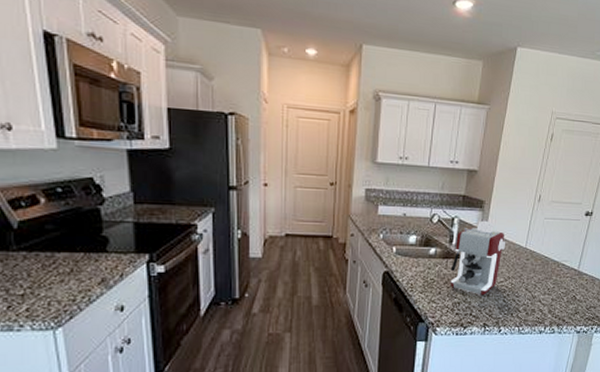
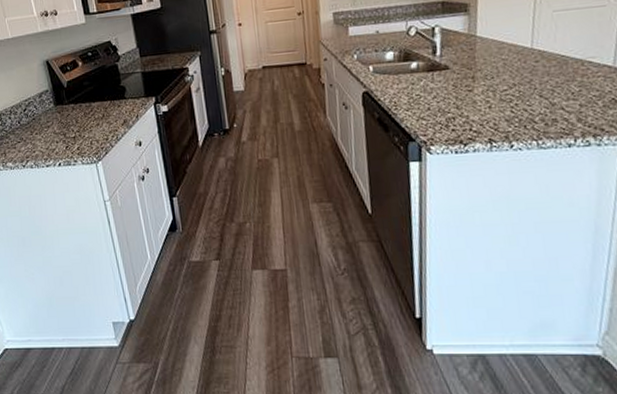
coffee maker: present [450,220,506,296] -> none [438,24,505,108]

